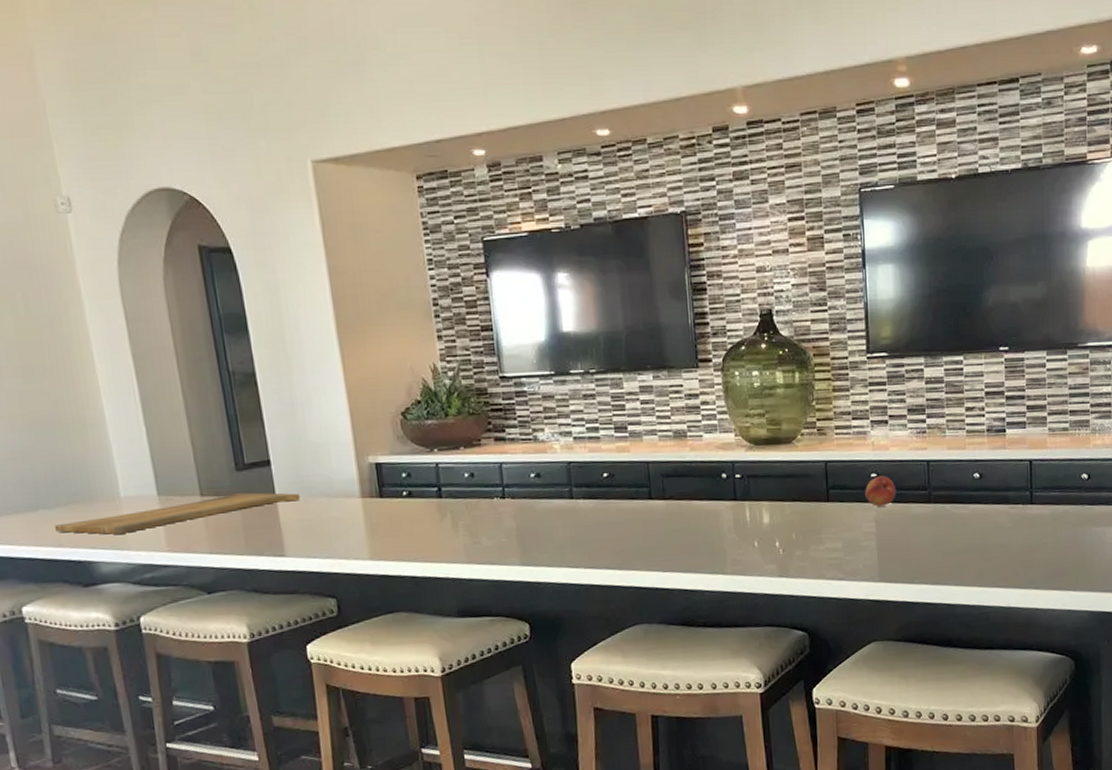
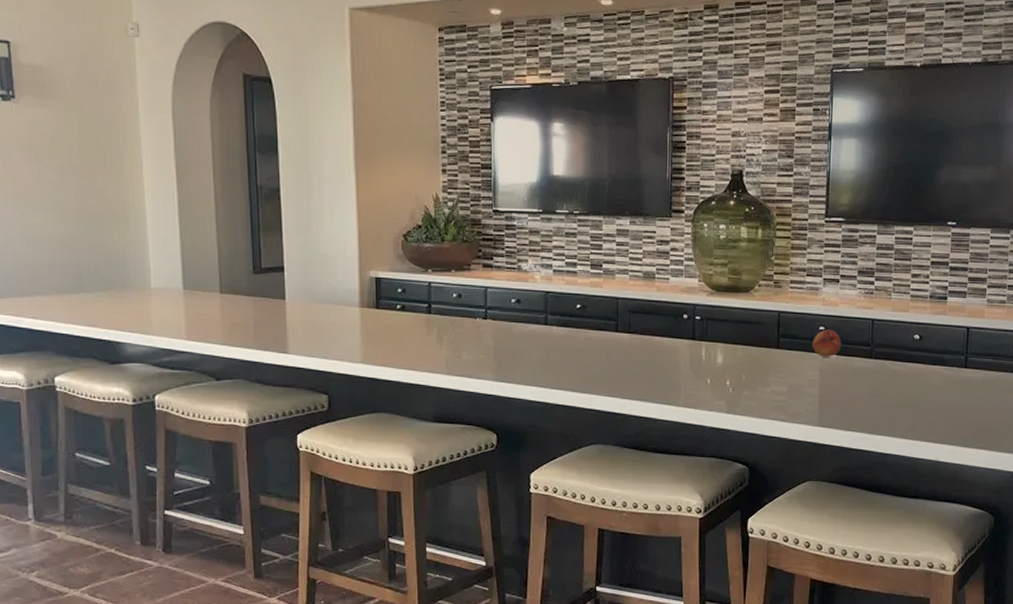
cutting board: present [55,492,300,535] -> none [92,294,306,321]

